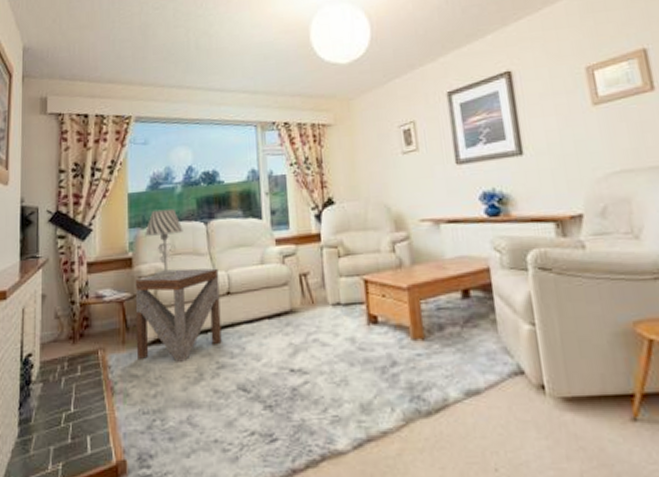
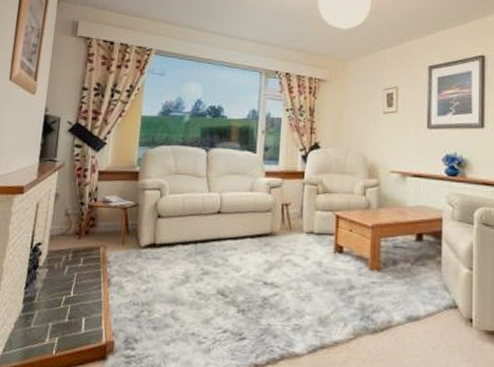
side table: present [135,268,222,362] -> none [134,186,213,265]
table lamp: present [145,208,183,279] -> none [152,133,187,193]

